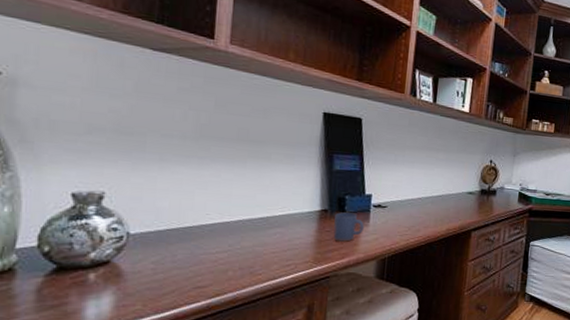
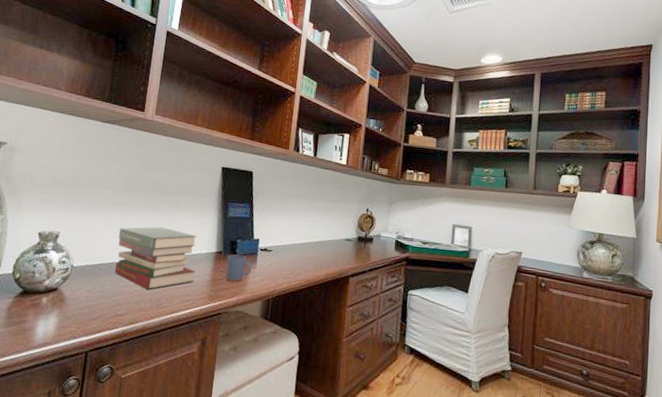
books: none [190,183,296,257] -> present [115,226,196,290]

